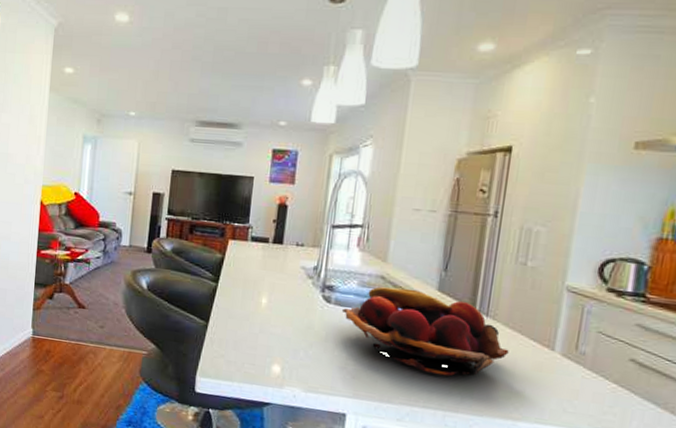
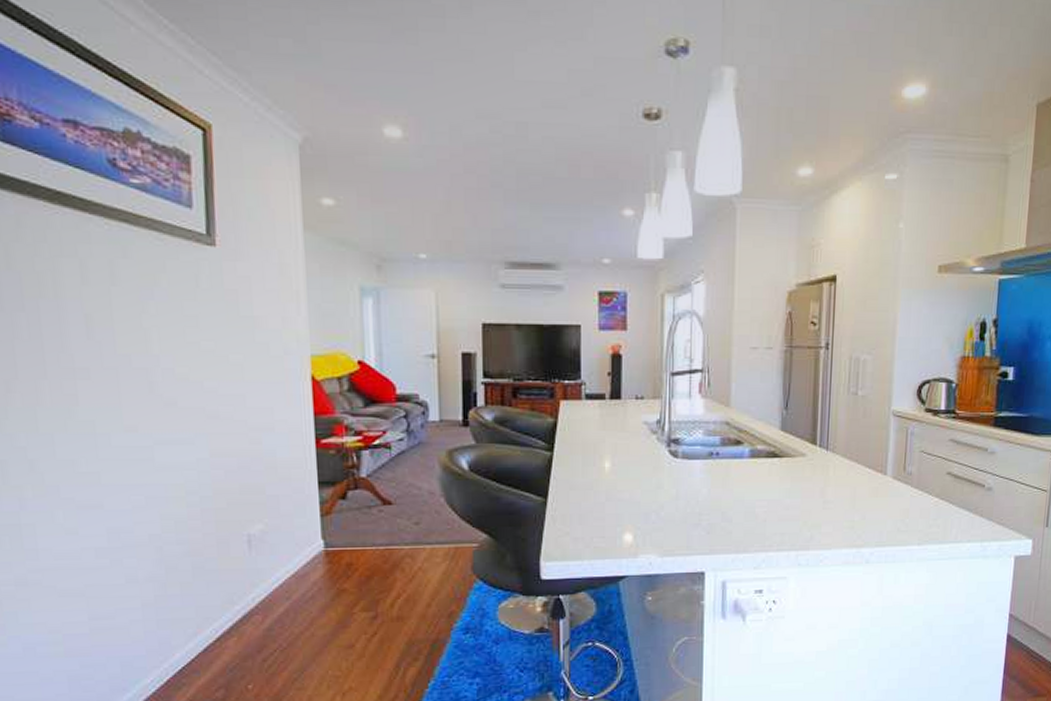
fruit basket: present [341,287,509,377] -> none [689,432,849,516]

